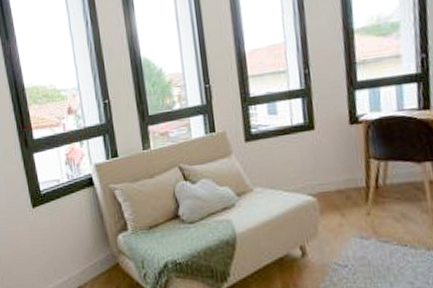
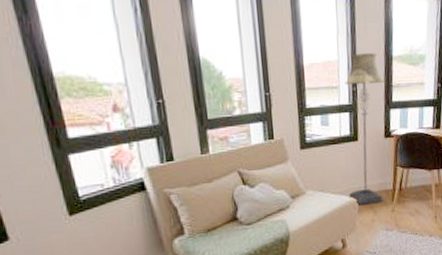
floor lamp: none [293,29,353,206] -> present [344,53,384,206]

